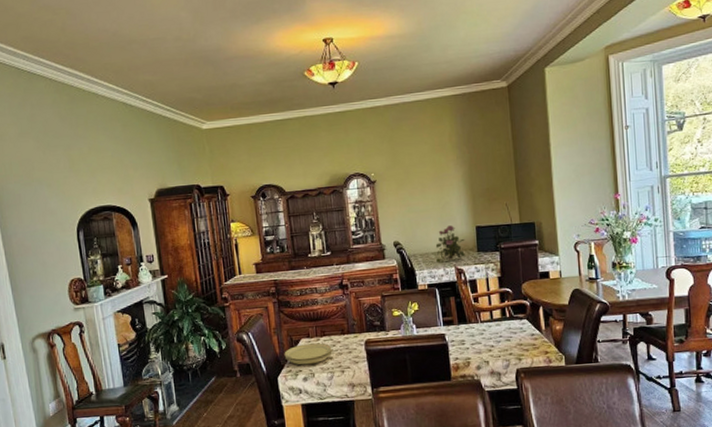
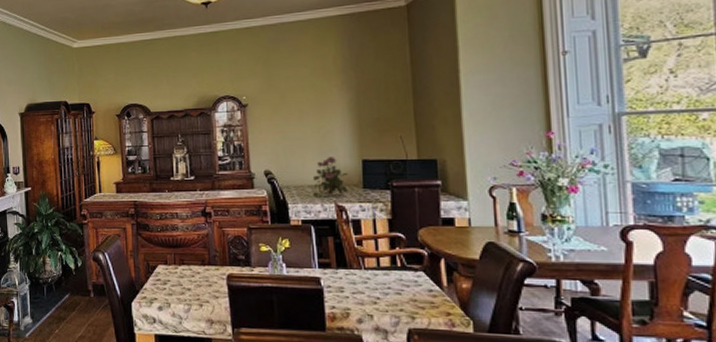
plate: present [284,343,333,366] -> none [139,271,191,294]

